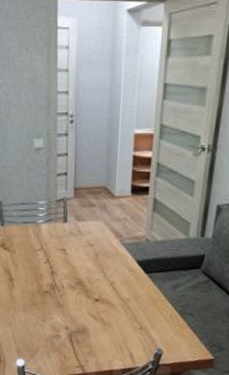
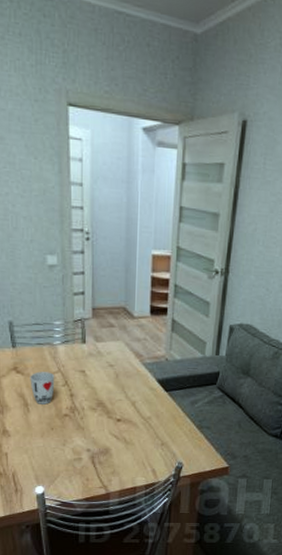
cup: none [15,249,38,281] -> present [30,372,55,405]

